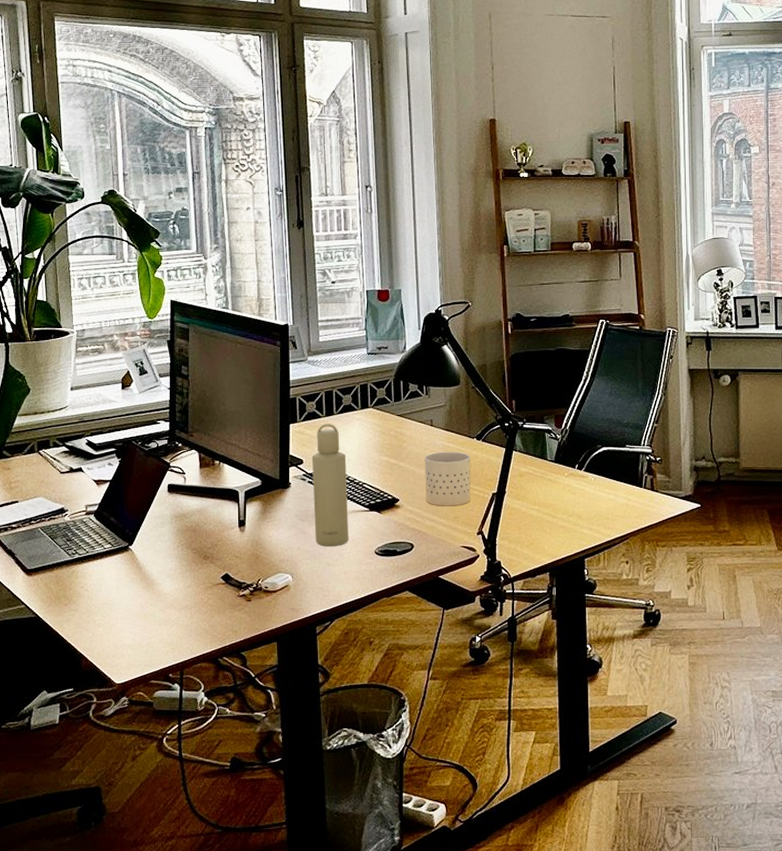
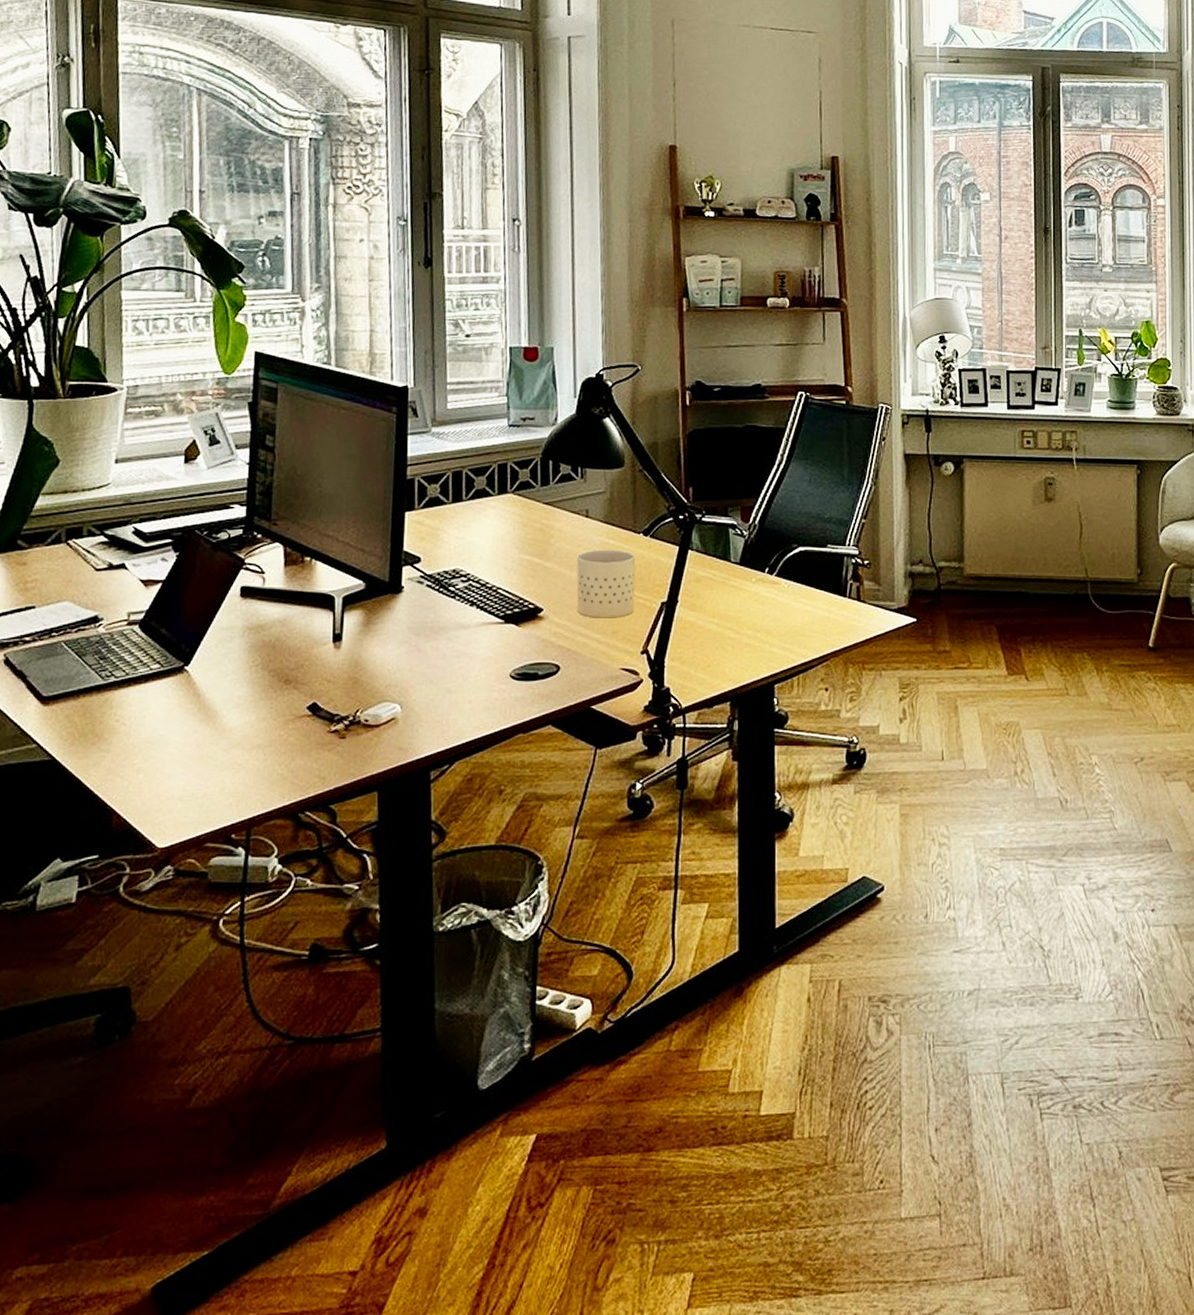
bottle: present [311,424,349,546] -> none [431,512,478,668]

